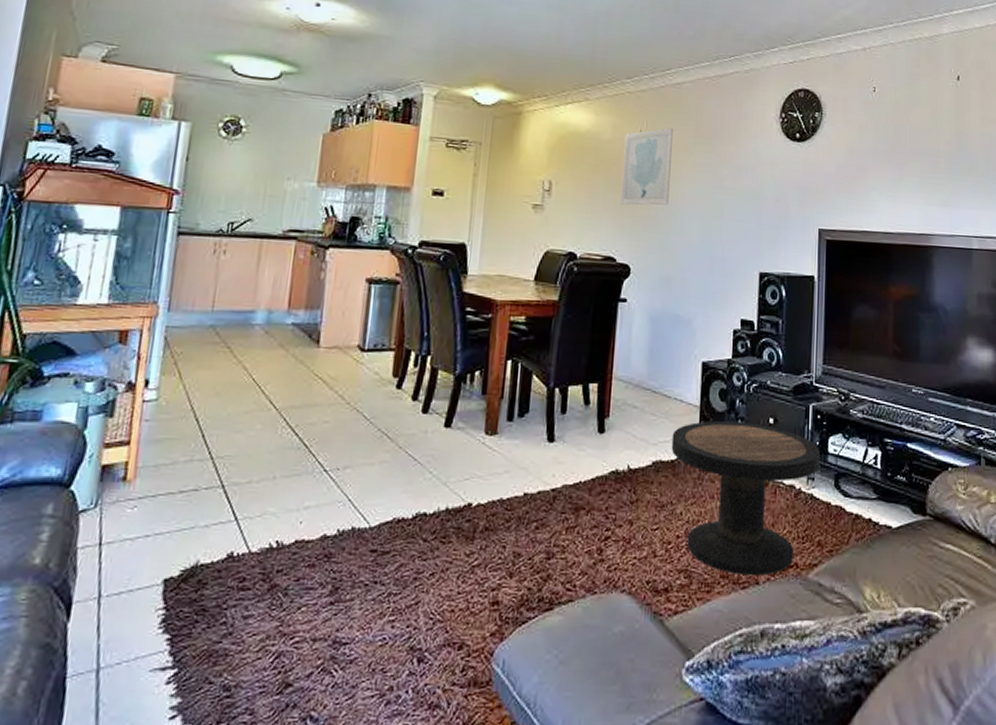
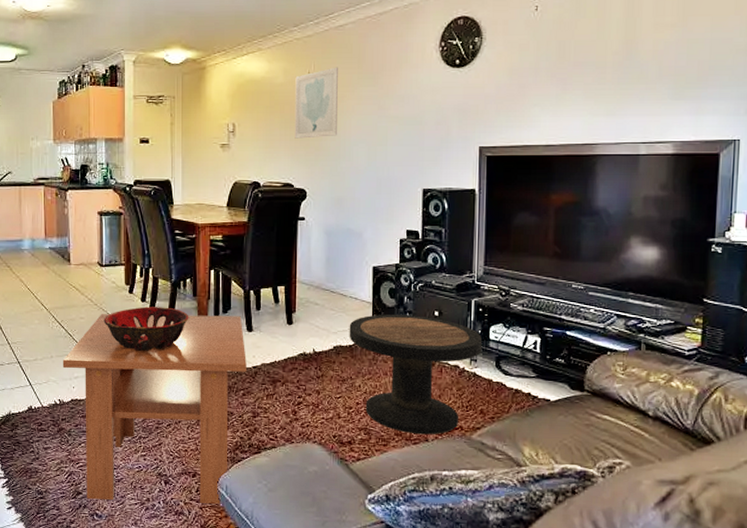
coffee table: none [288,416,544,693] -> present [62,314,247,504]
decorative bowl: none [356,407,474,469] -> present [103,306,189,351]

